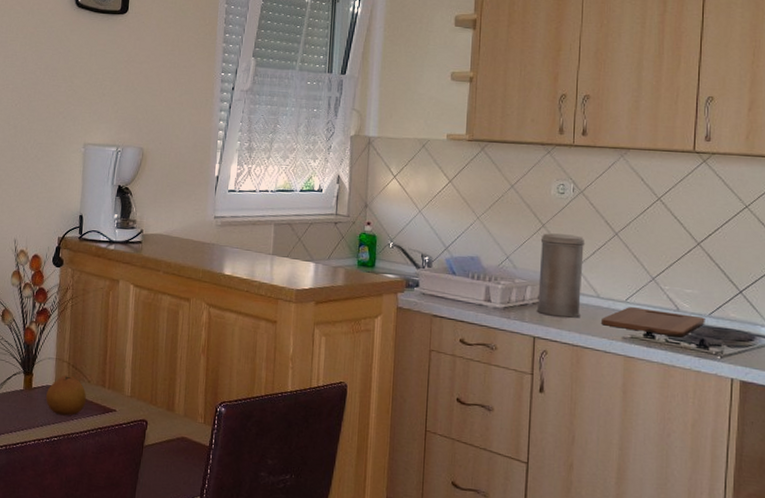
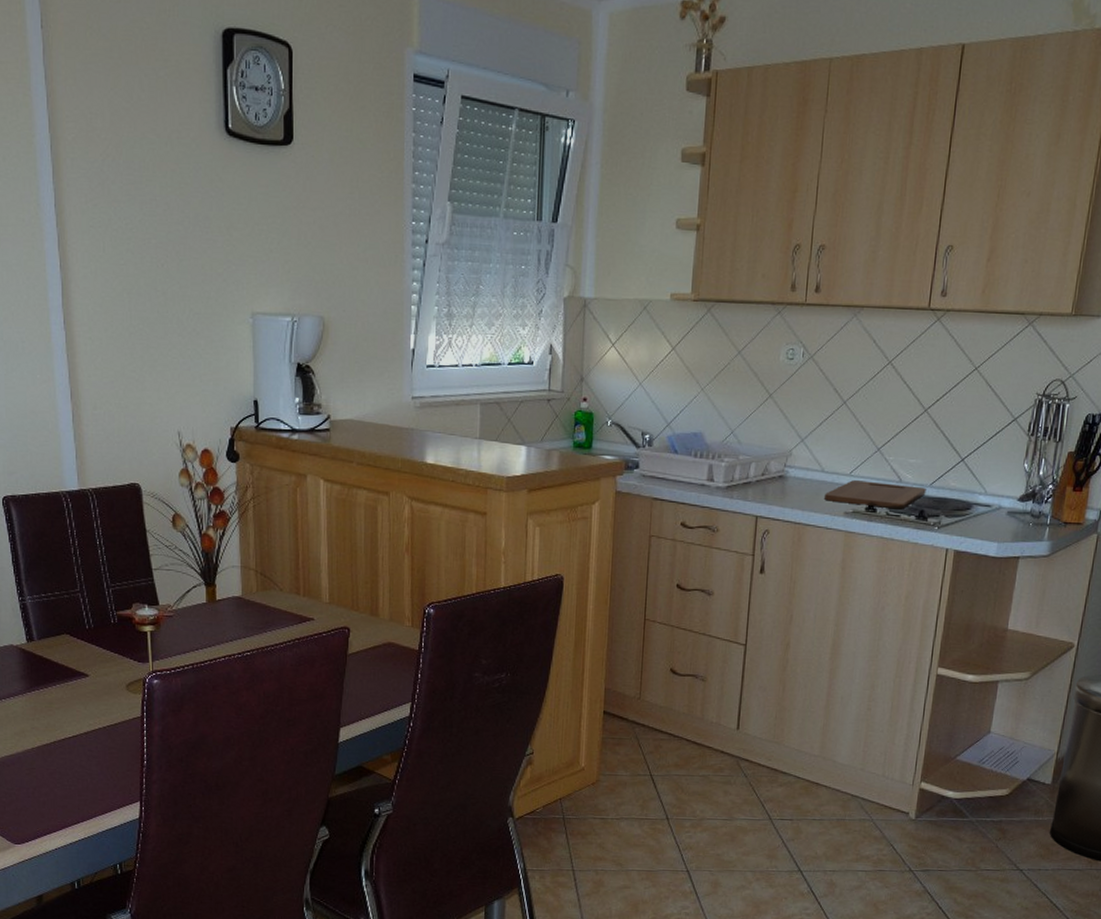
fruit: present [46,374,87,416] -> none [234,583,280,628]
canister: present [536,233,585,319] -> none [760,404,813,496]

